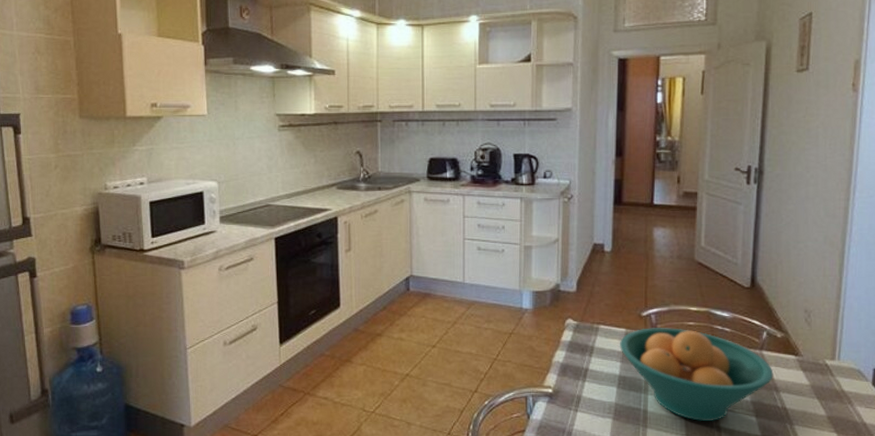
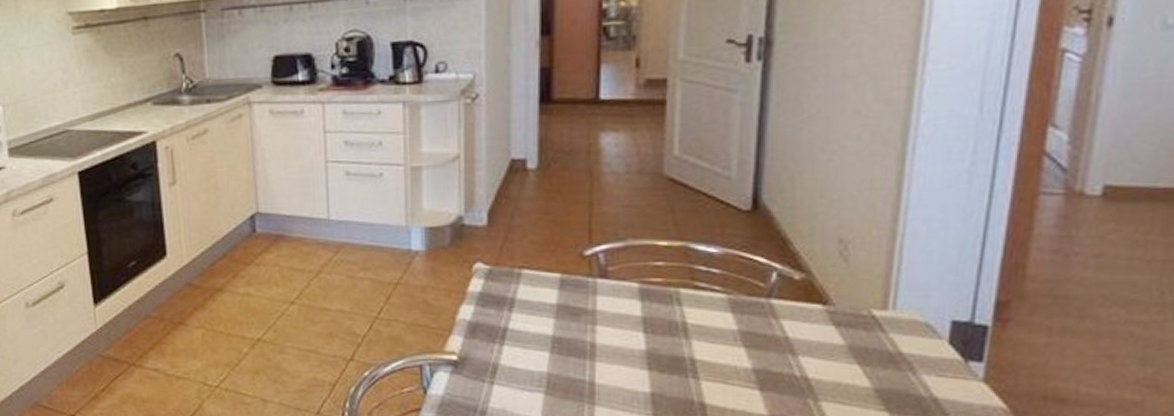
fruit bowl: present [619,328,774,421] -> none [551,270,788,396]

